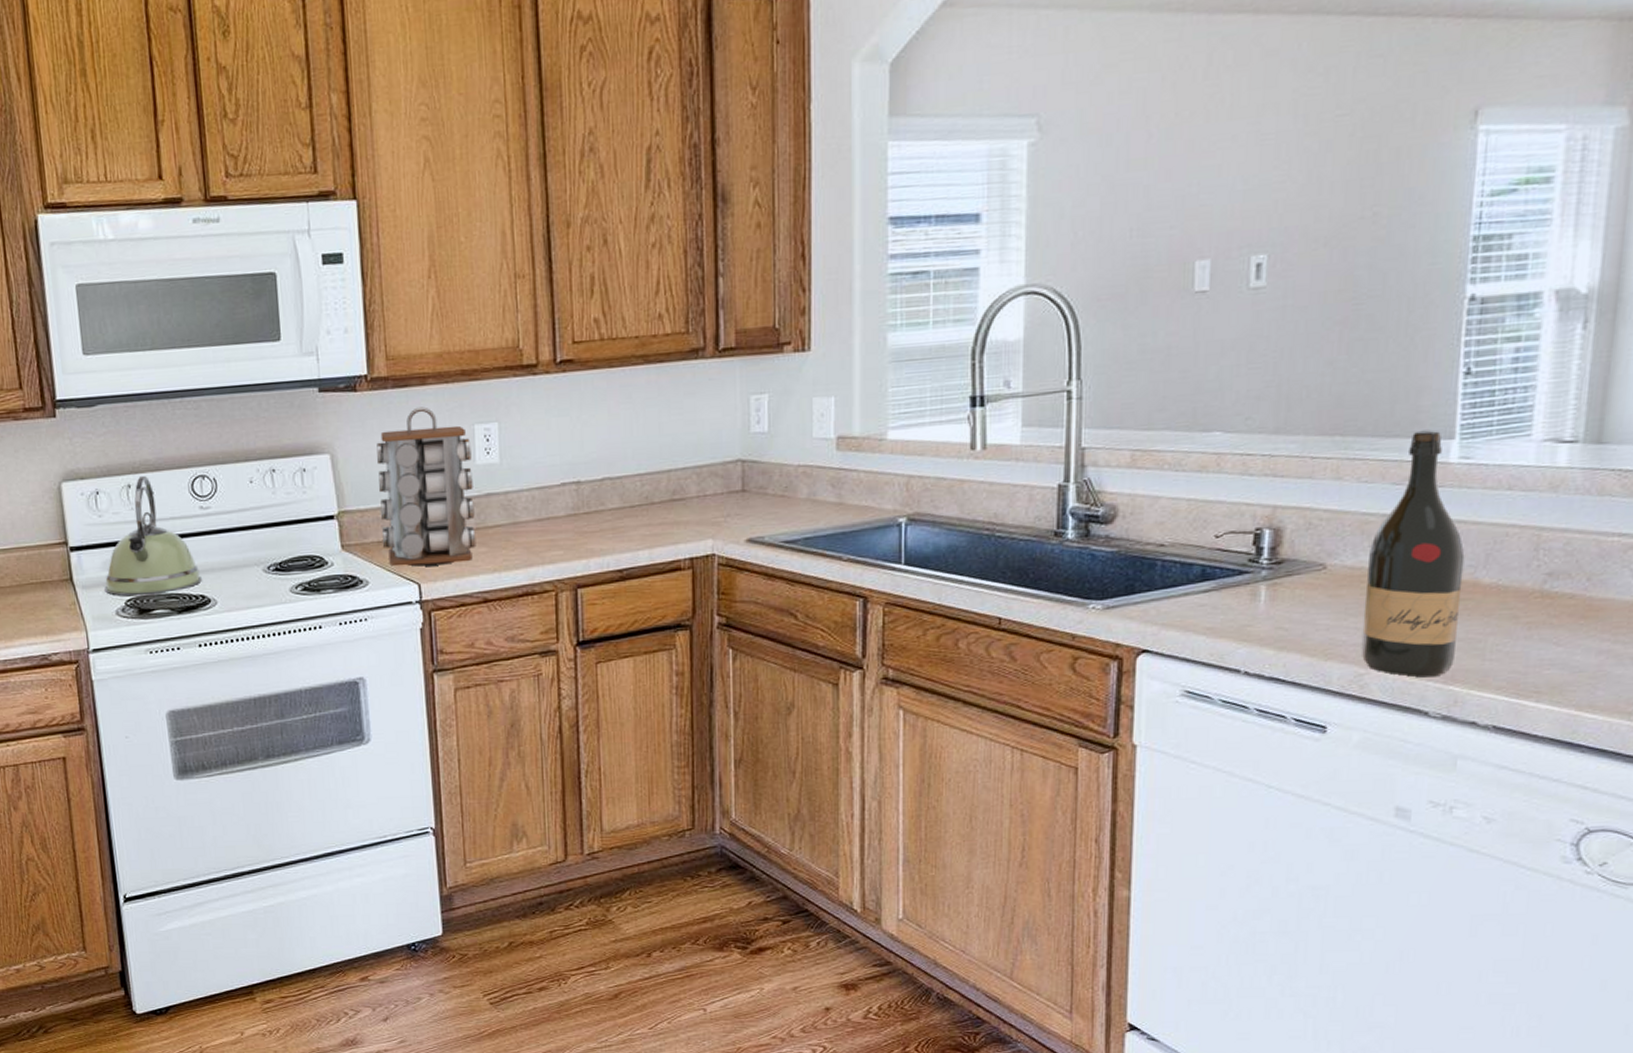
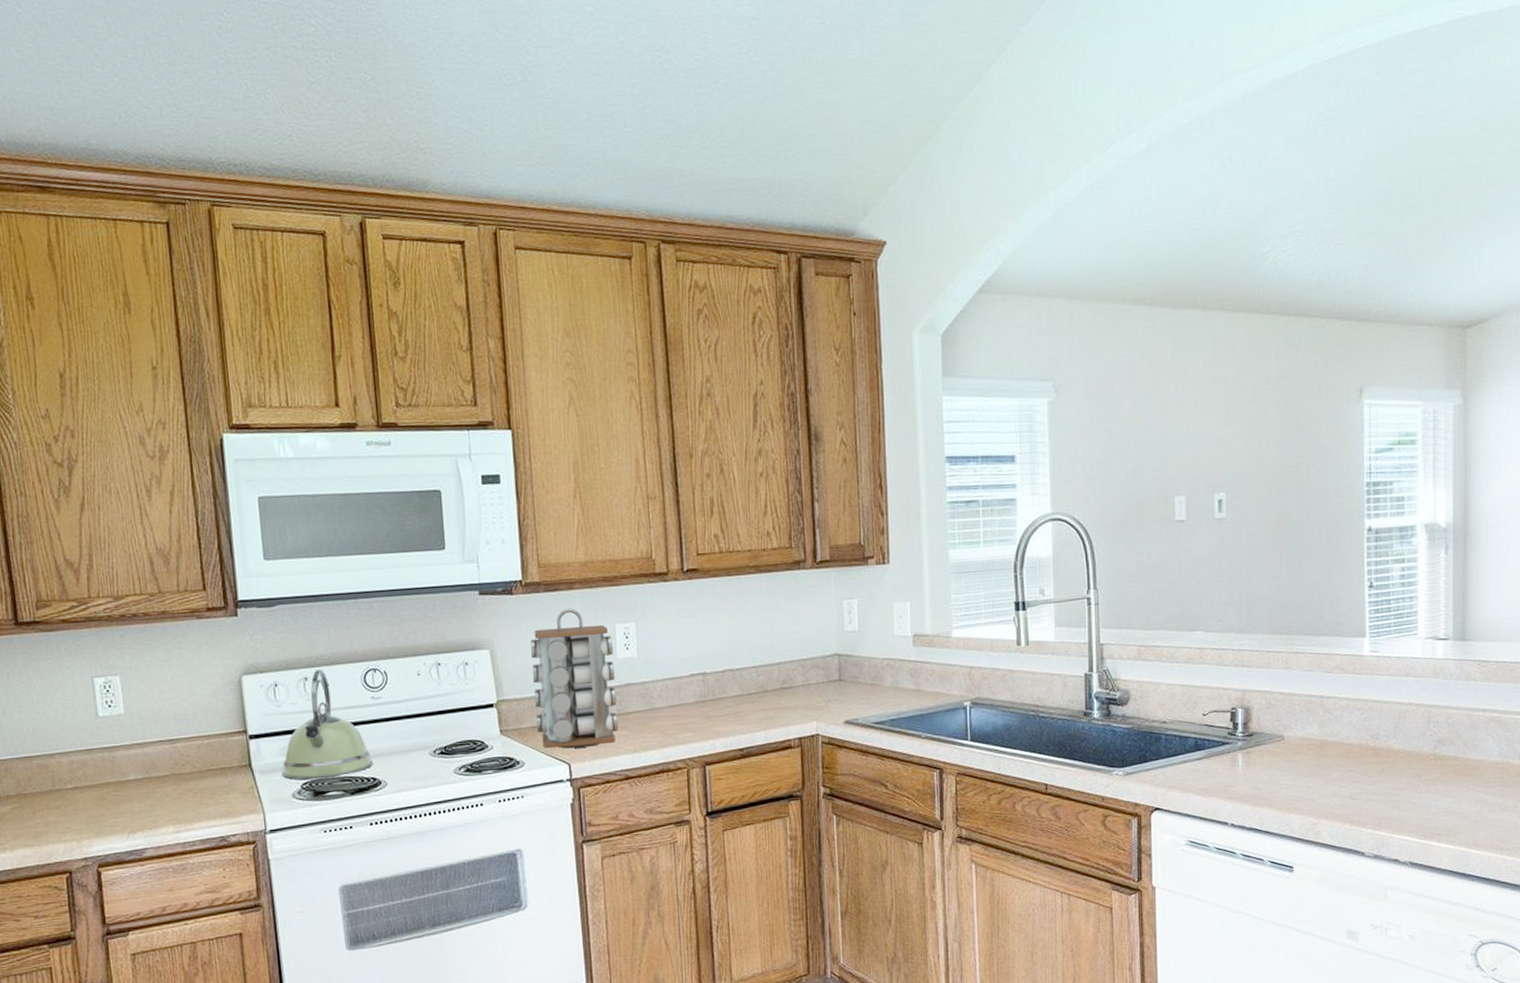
wine bottle: present [1361,429,1465,677] -> none [1313,630,1380,825]

